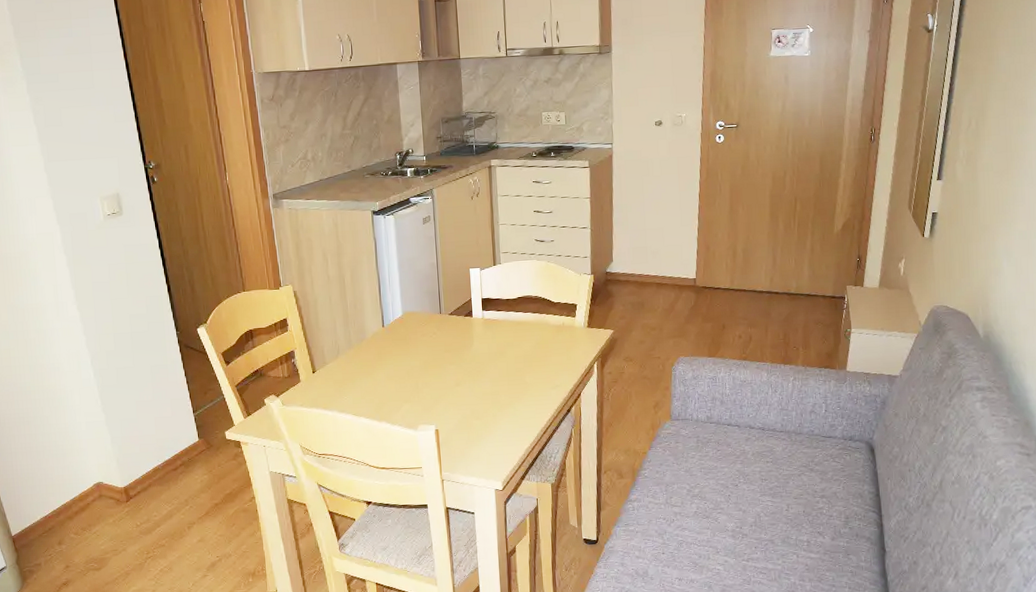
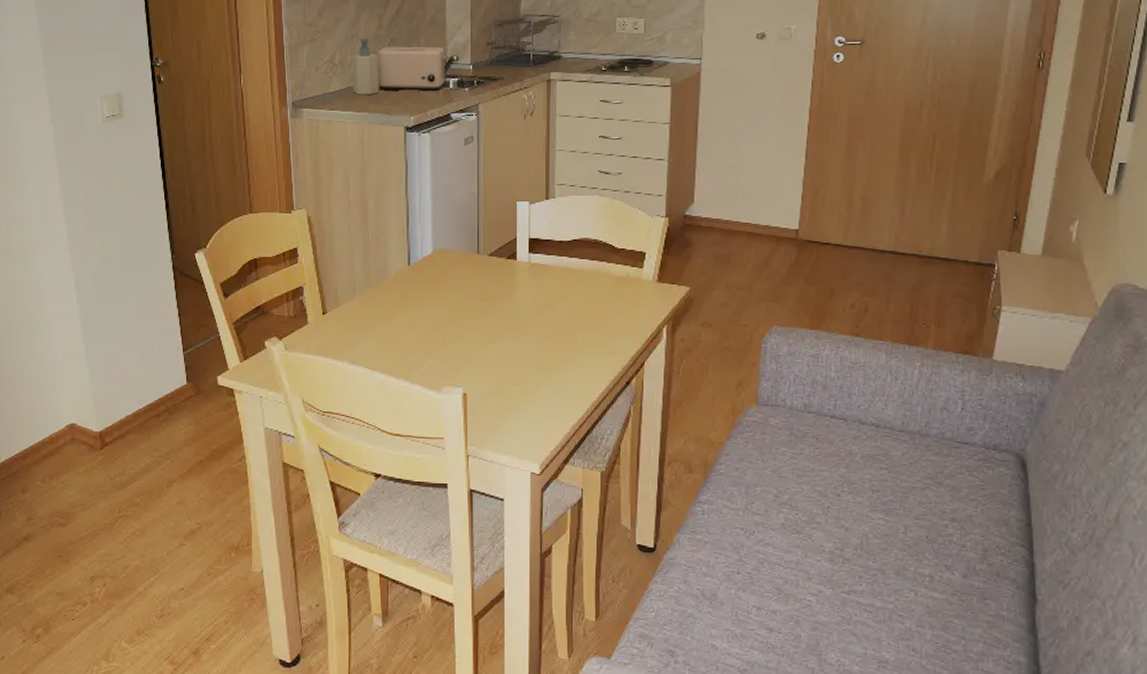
soap bottle: none [322,137,347,186] -> present [352,38,378,95]
toaster: none [344,142,404,181] -> present [377,46,447,92]

